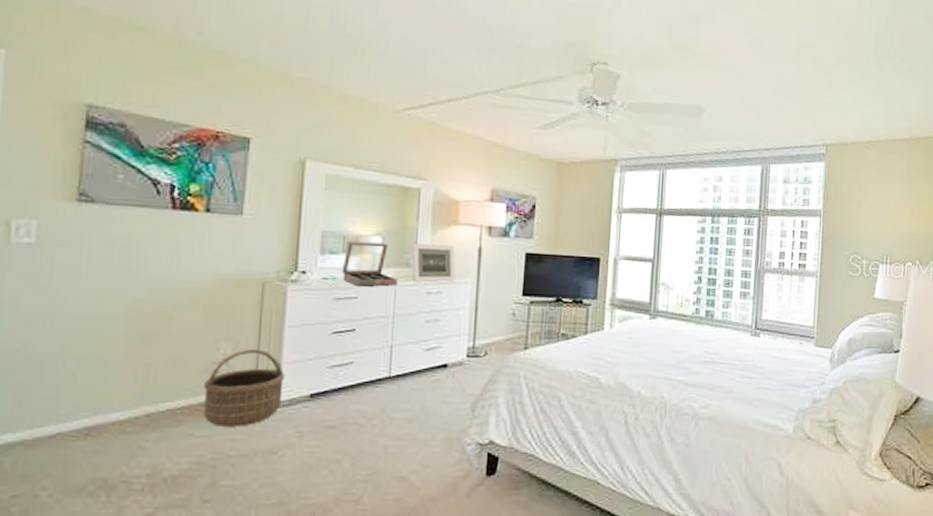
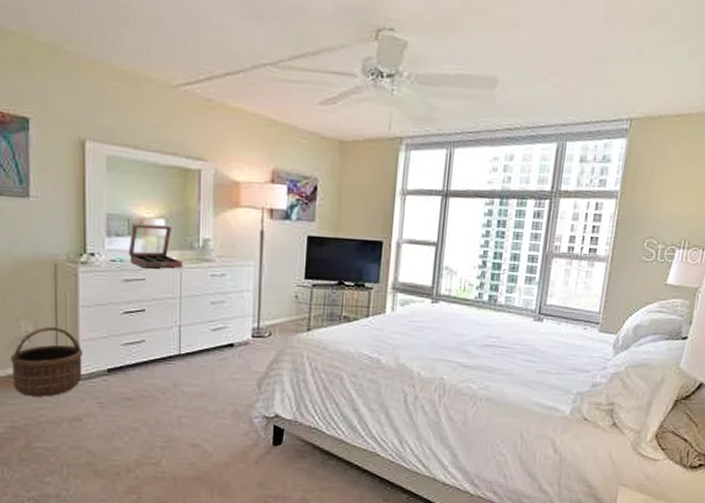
picture frame: present [411,243,456,283] -> none [195,226,239,265]

